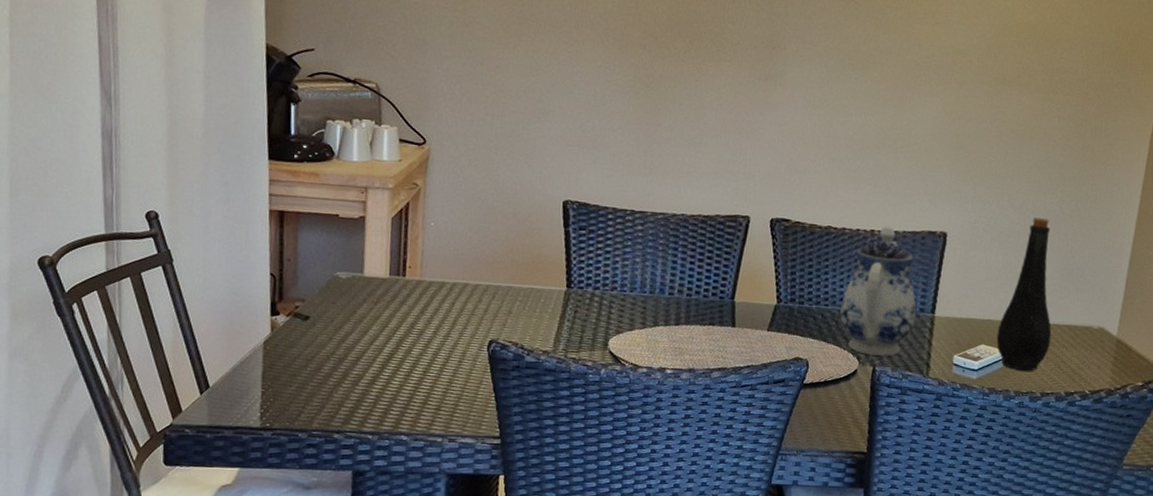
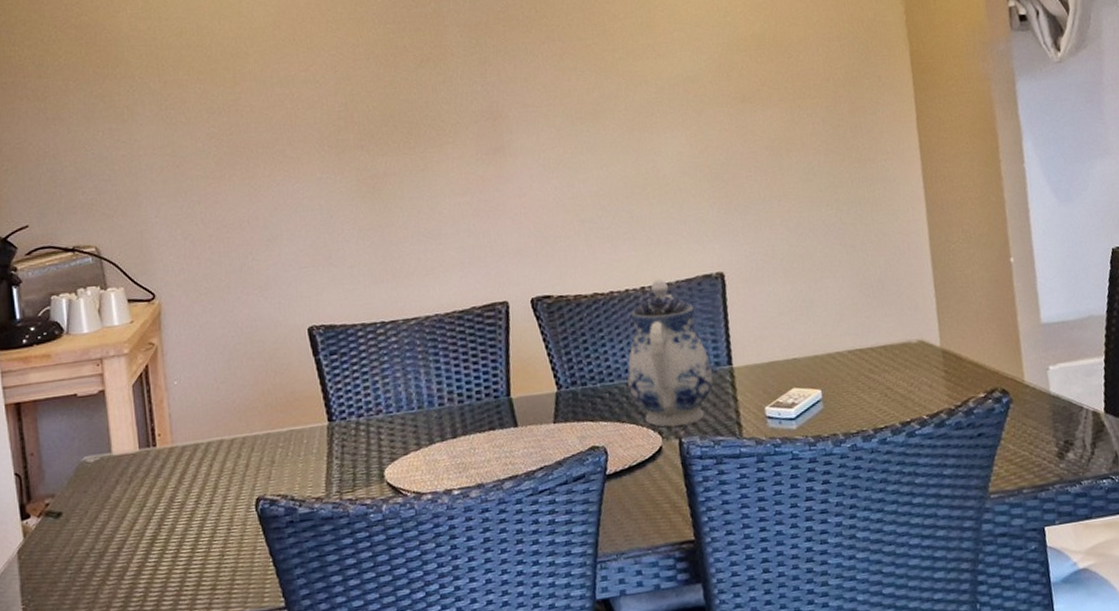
bottle: present [996,217,1052,371] -> none [806,233,870,409]

